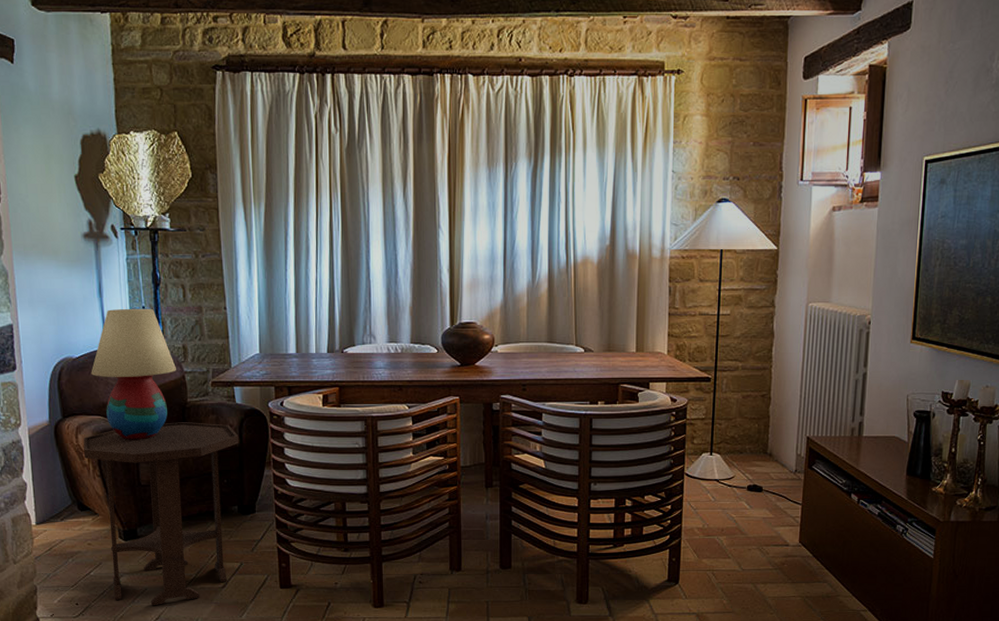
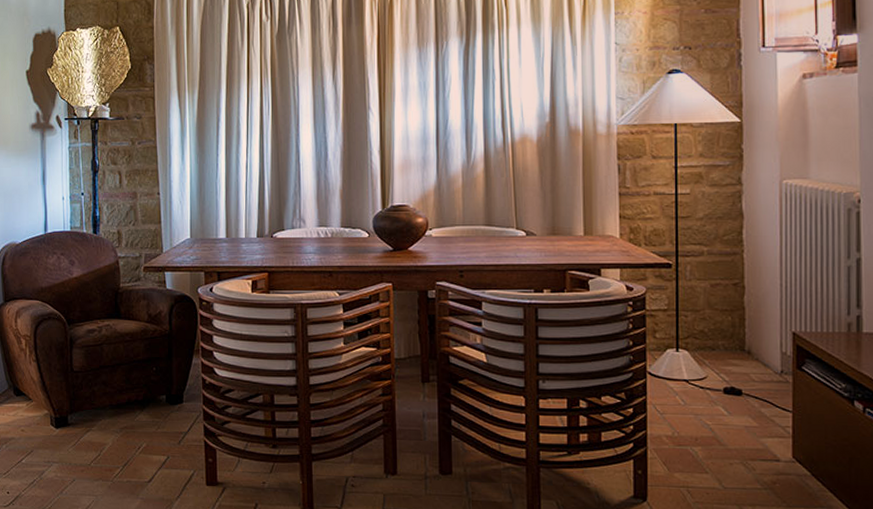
side table: present [83,422,239,606] -> none [22,307,169,499]
table lamp: present [91,308,176,440] -> none [32,194,111,325]

